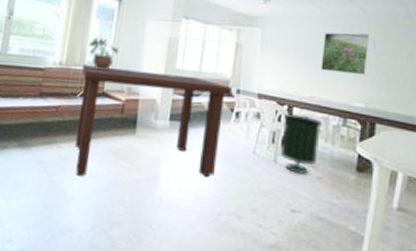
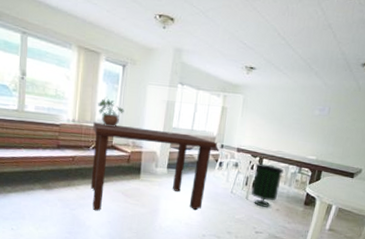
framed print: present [321,32,370,76] -> none [287,100,327,135]

